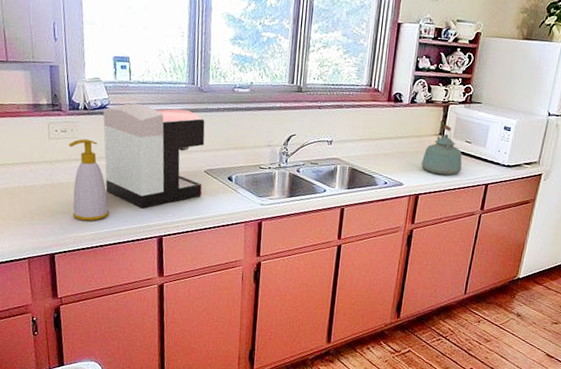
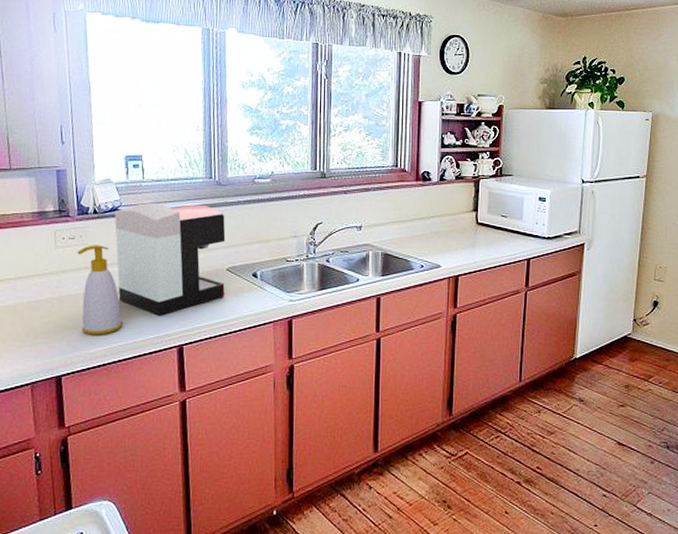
kettle: present [420,124,462,176] -> none [457,200,500,253]

